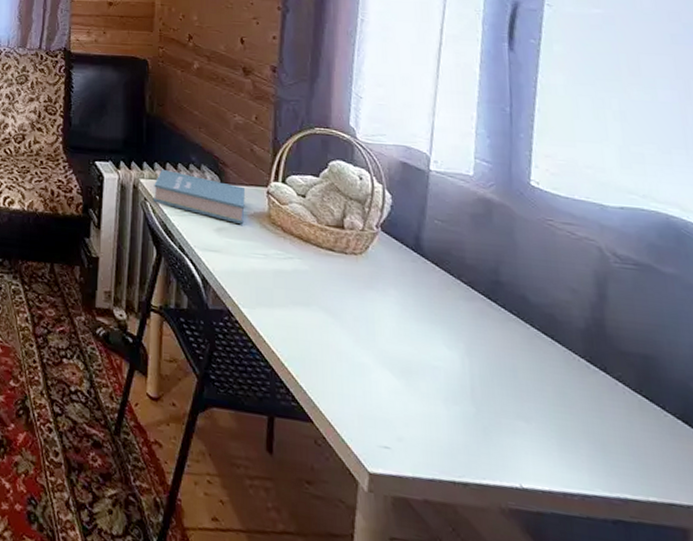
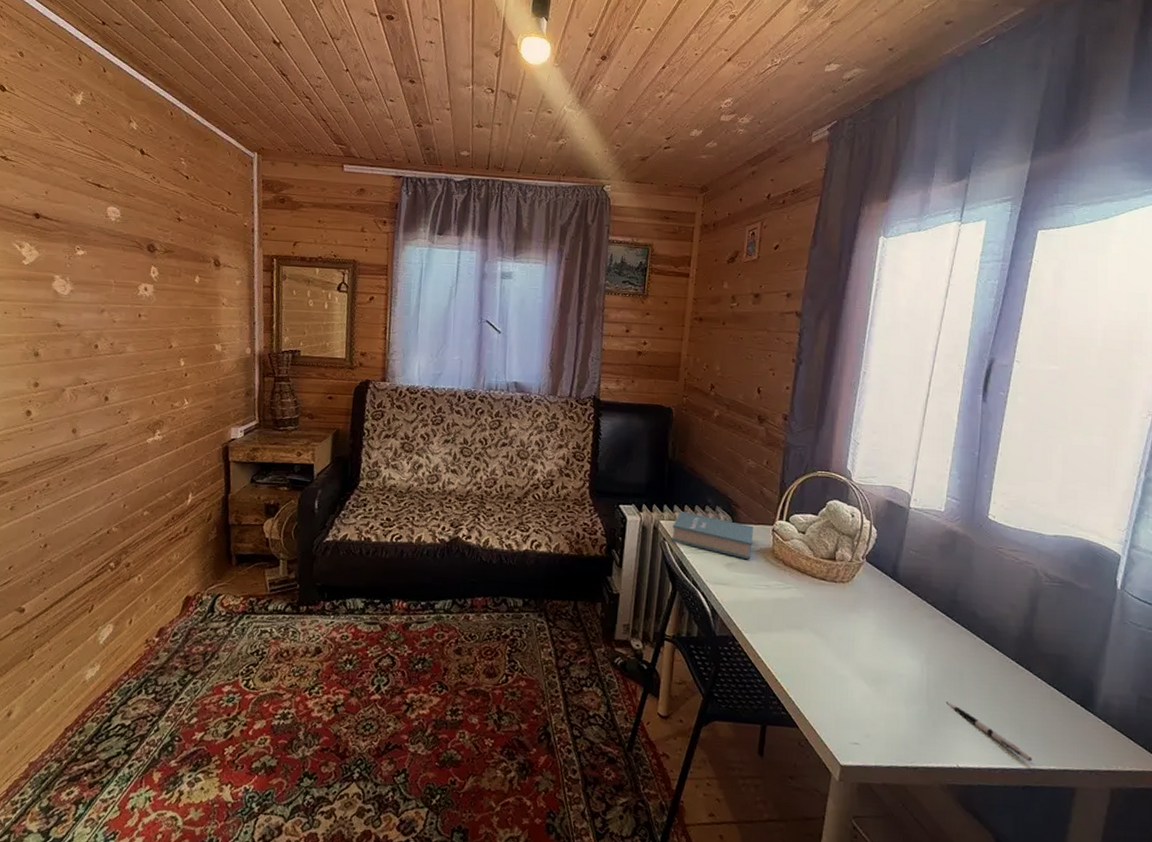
pen: none [497,403,623,489] -> present [945,701,1032,762]

